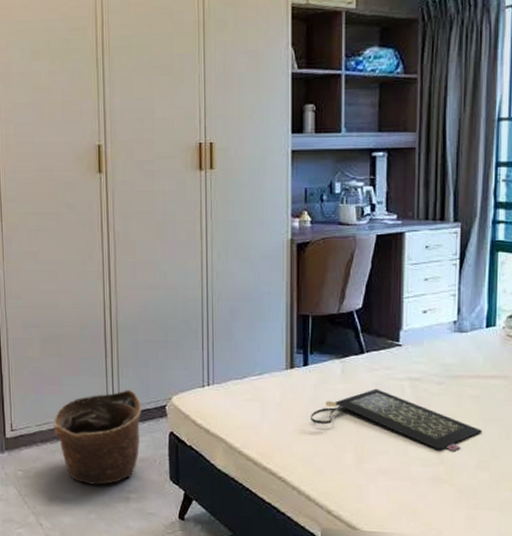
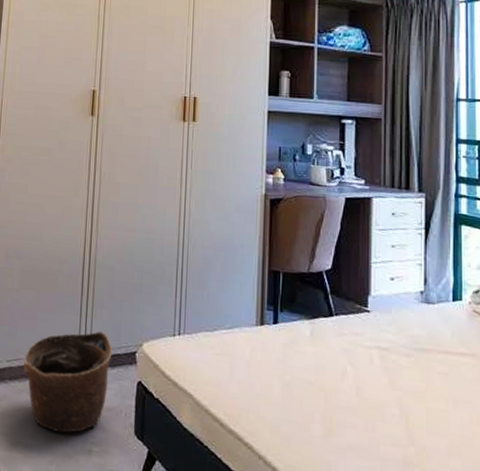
clutch bag: present [311,389,483,451] -> none [279,355,453,432]

